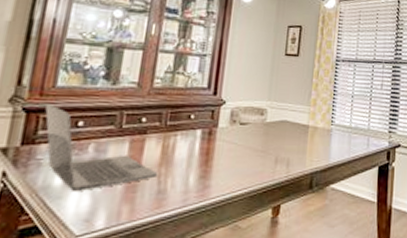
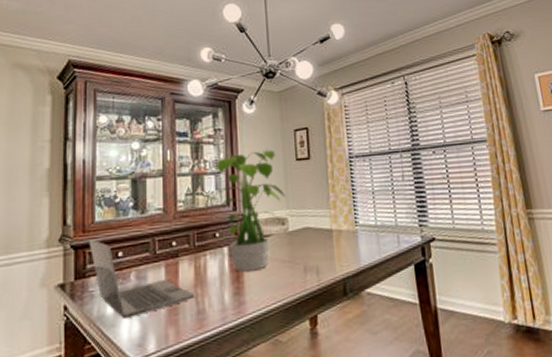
potted plant: none [186,36,269,156] -> present [206,150,286,272]

